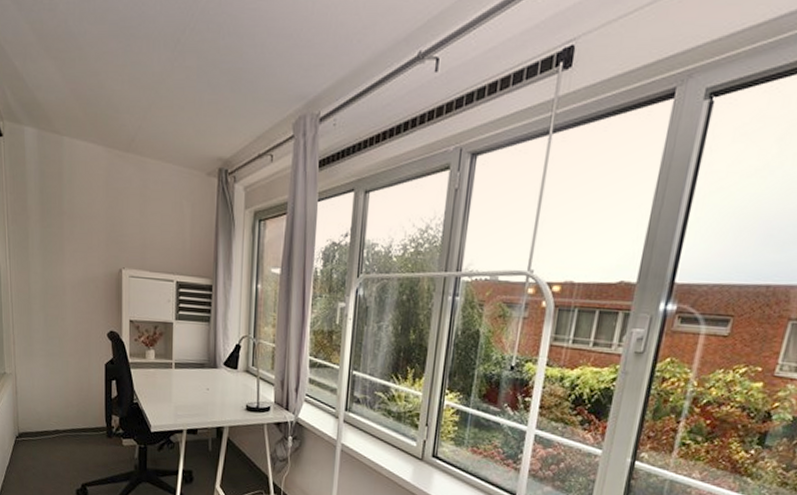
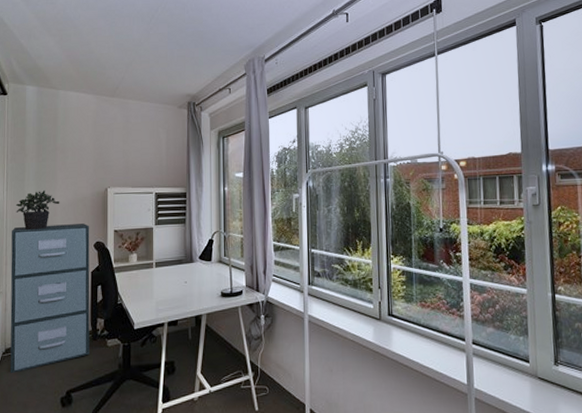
filing cabinet: none [18,303,104,459] -> present [10,224,90,373]
potted plant: none [21,262,69,309] -> present [16,189,60,231]

